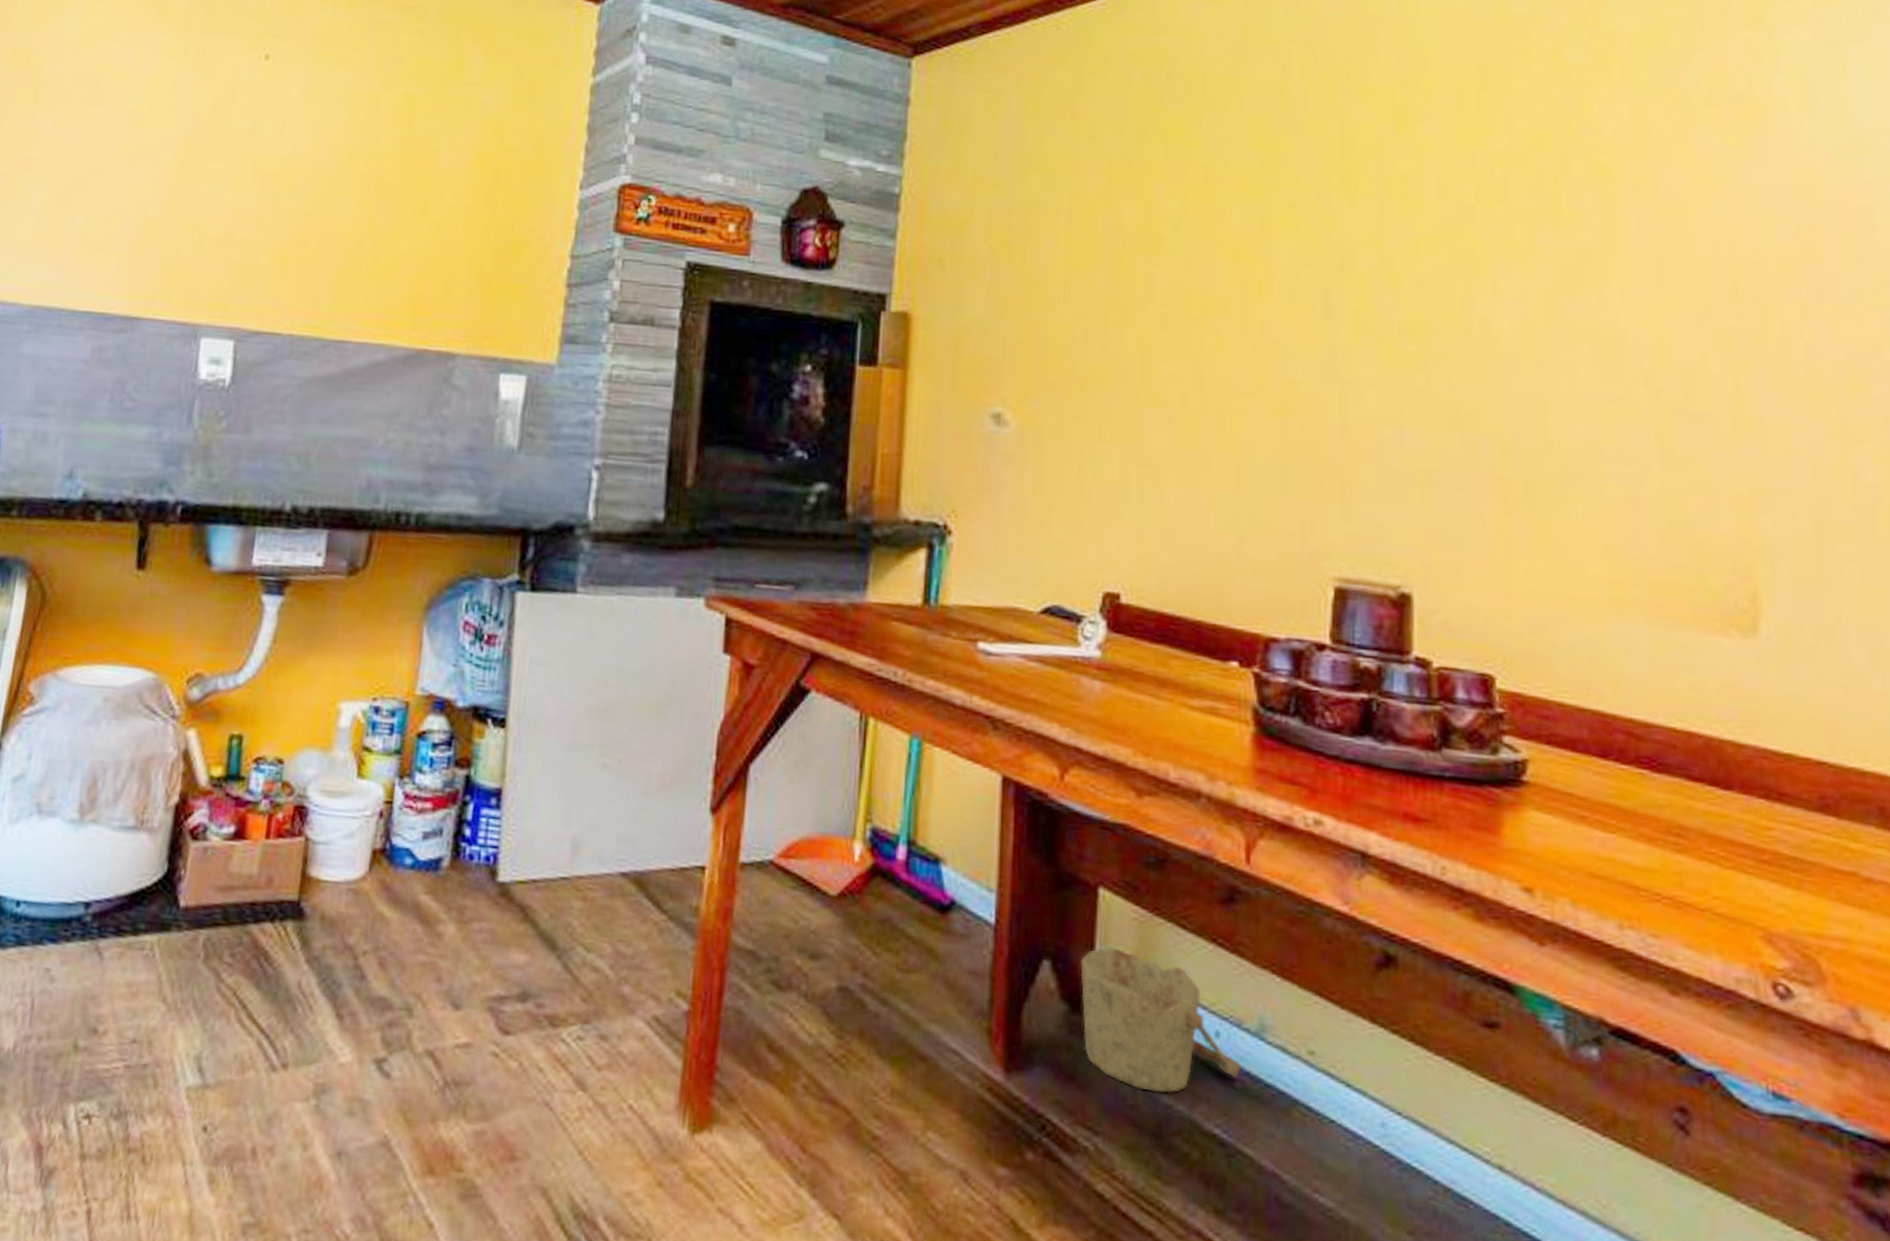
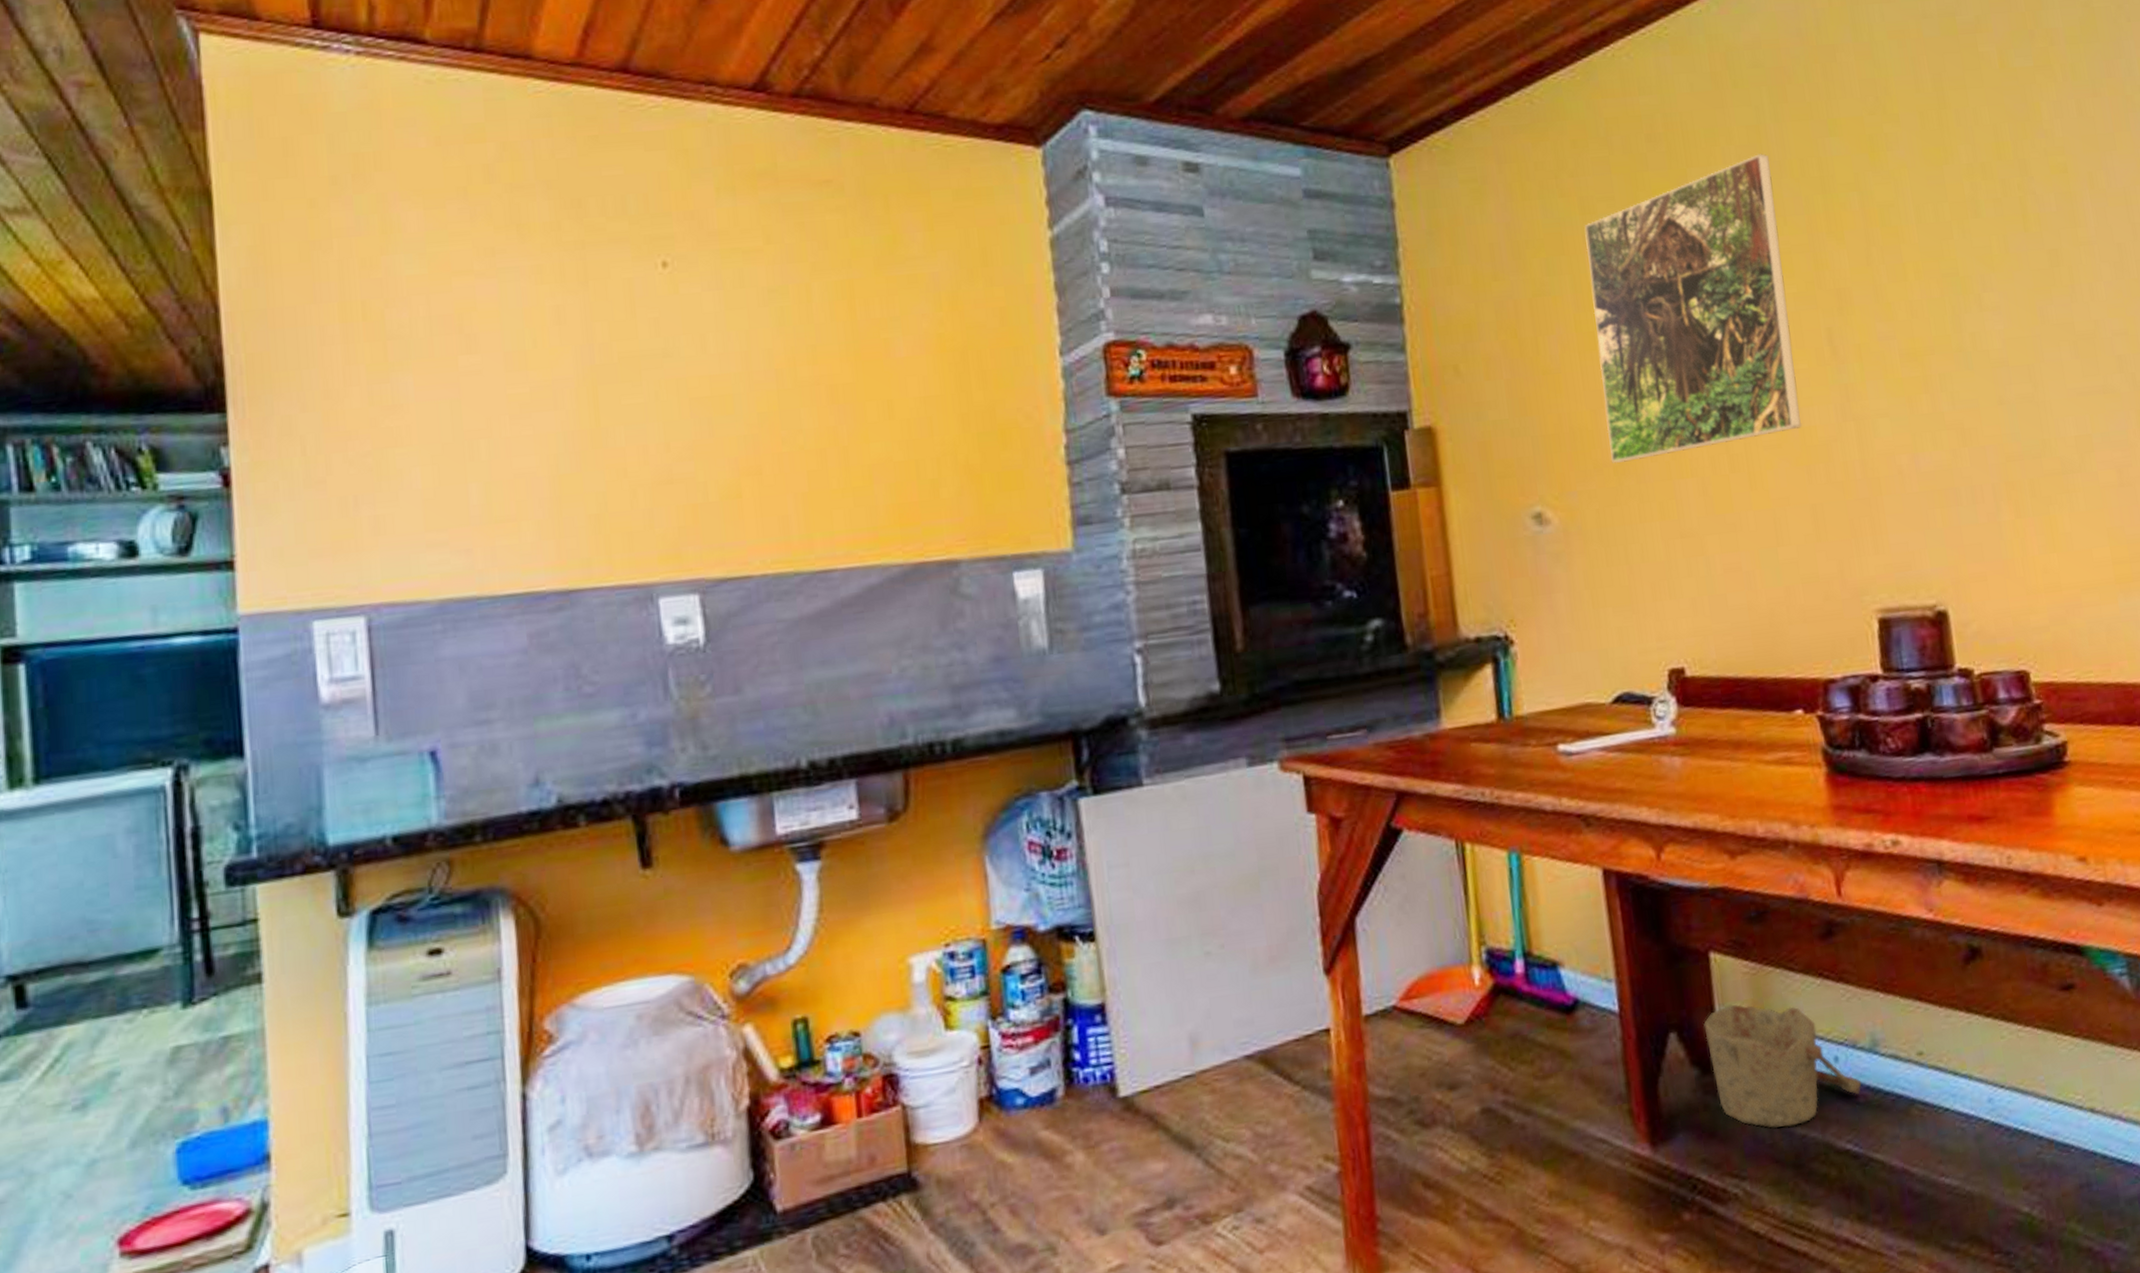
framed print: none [1079,107,1290,381] -> present [1584,153,1802,464]

